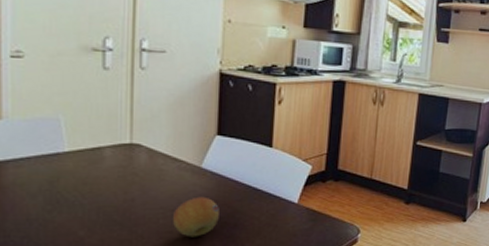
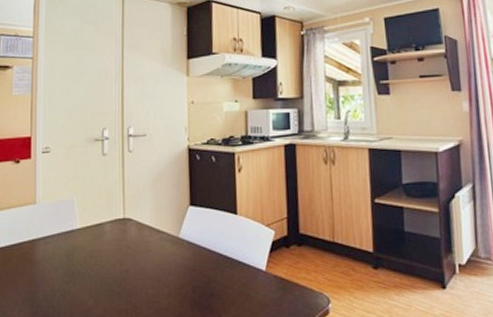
fruit: present [173,196,219,237] -> none [159,266,197,308]

